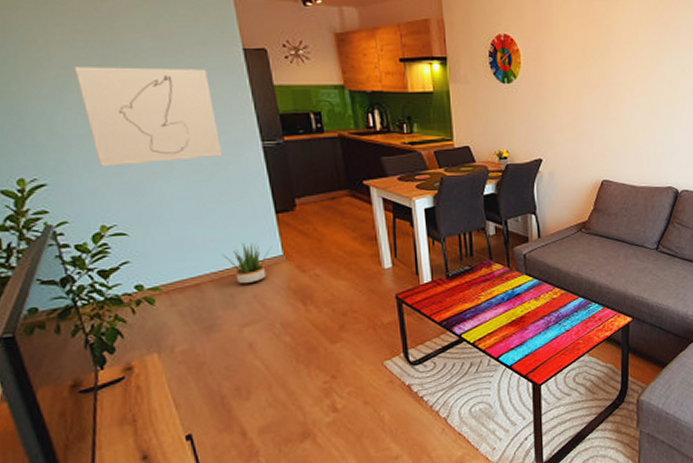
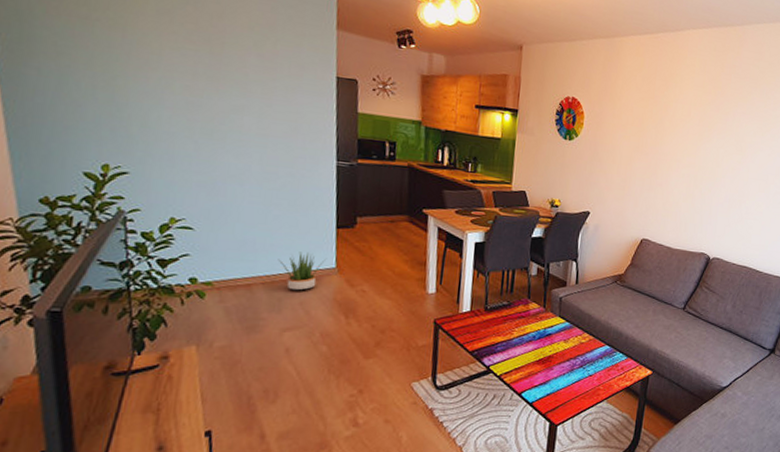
wall art: present [74,67,223,167] -> none [179,71,300,170]

